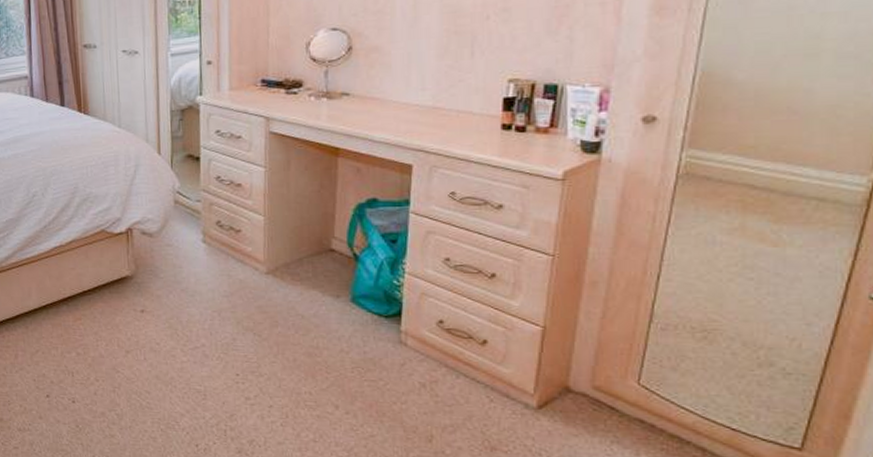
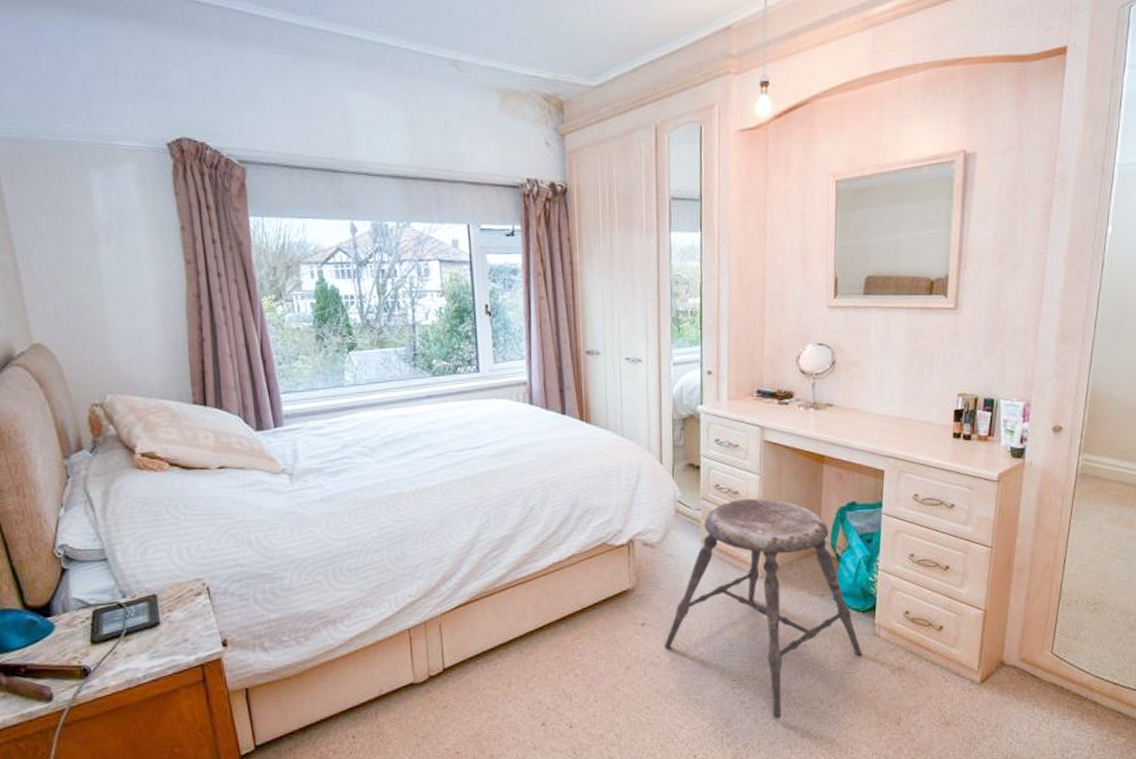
stool: none [164,191,385,419] -> present [664,498,863,719]

